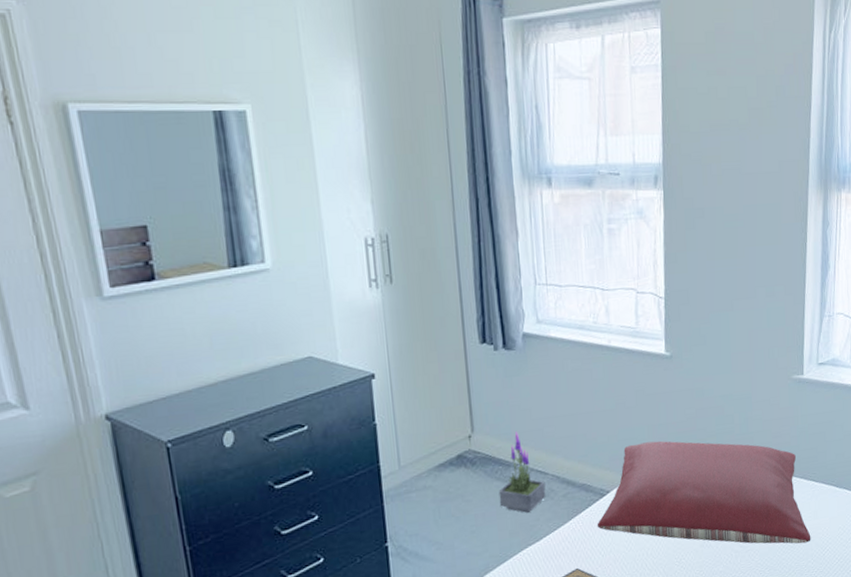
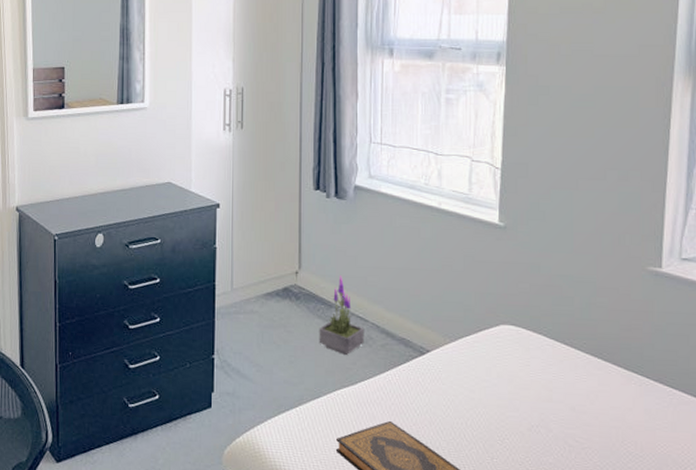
pillow: present [597,441,811,544] -> none [414,308,667,457]

